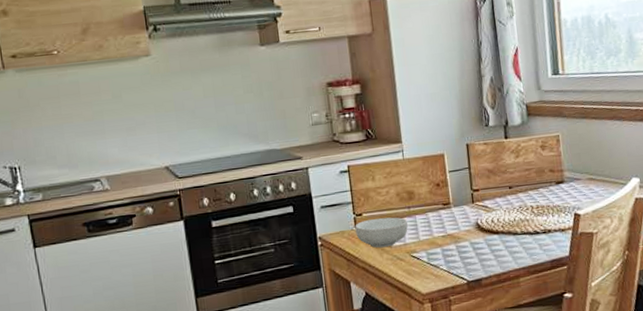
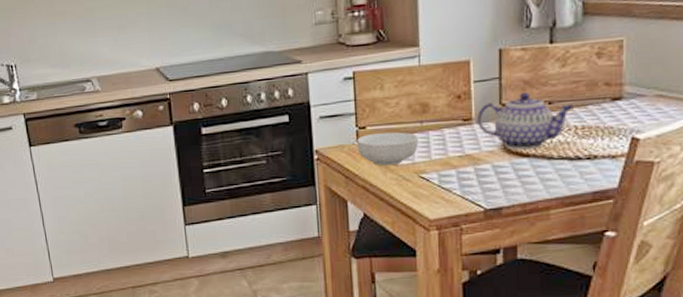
teapot: none [454,179,529,228] -> present [477,92,575,150]

